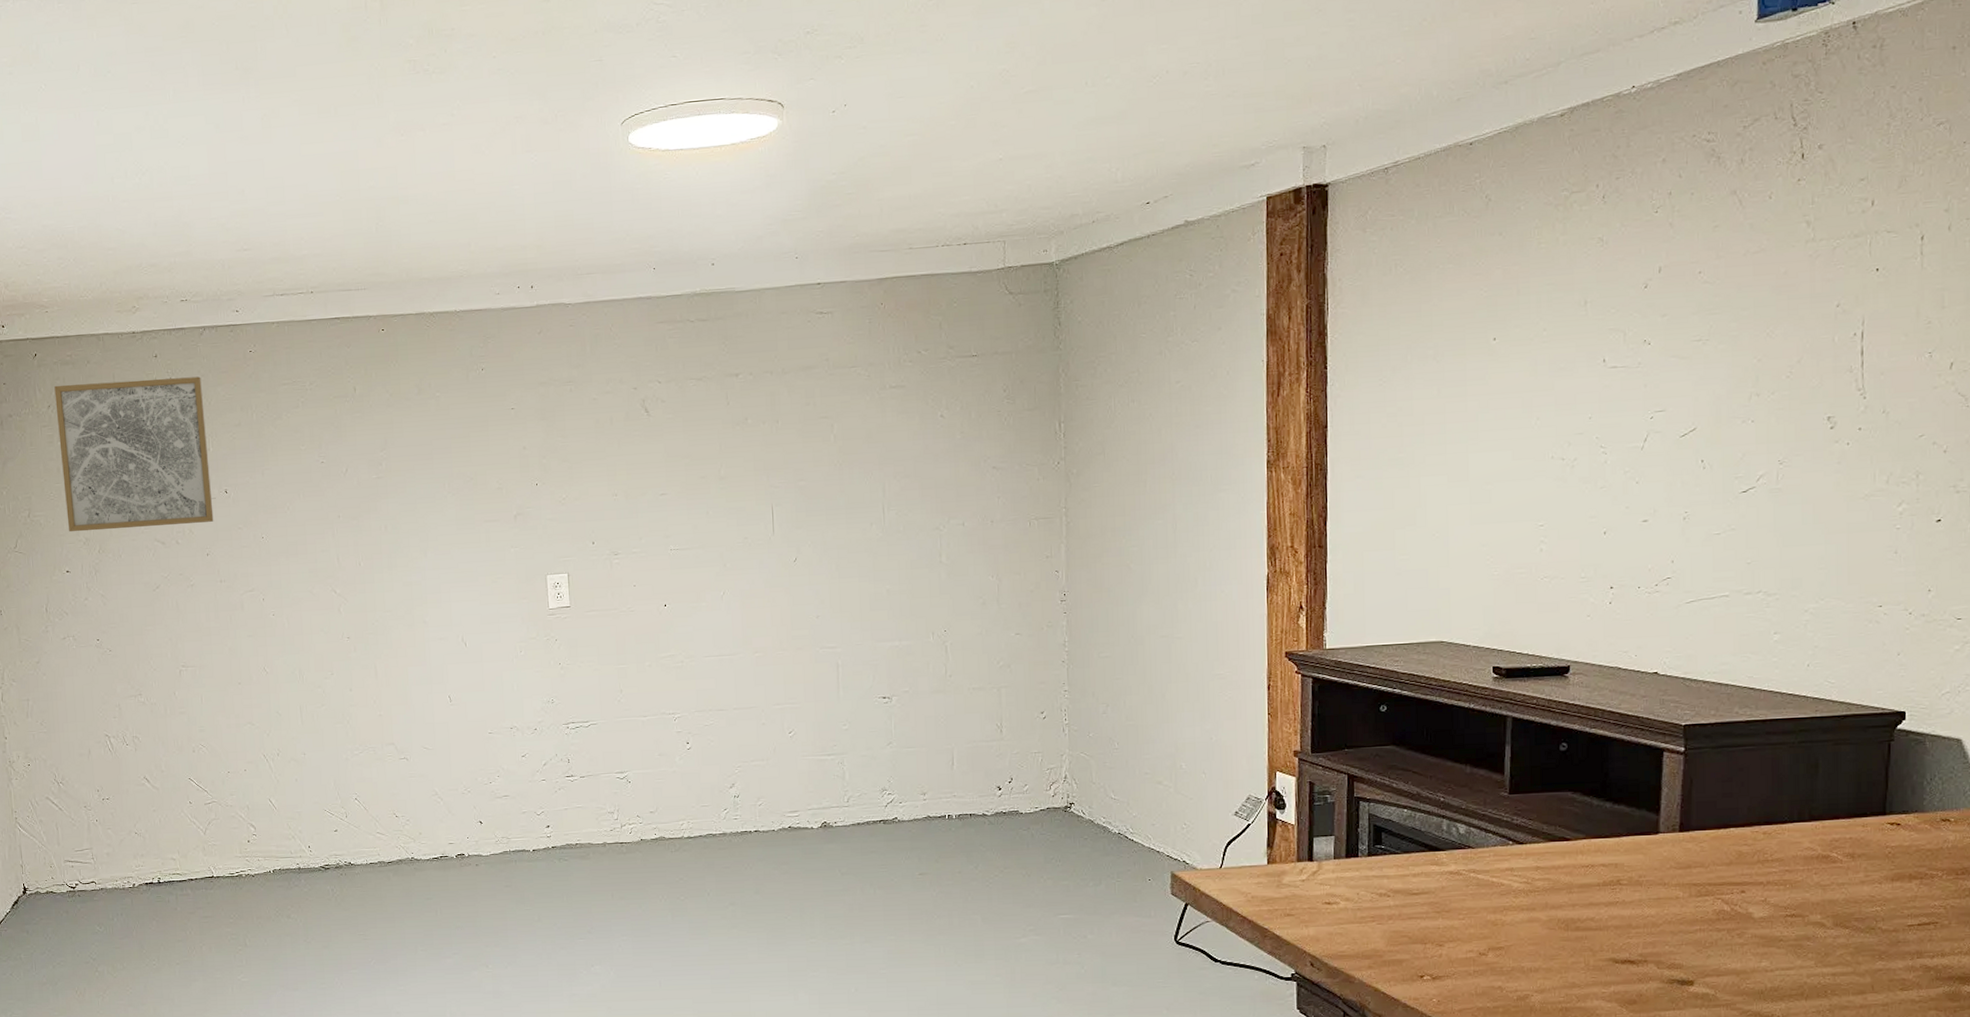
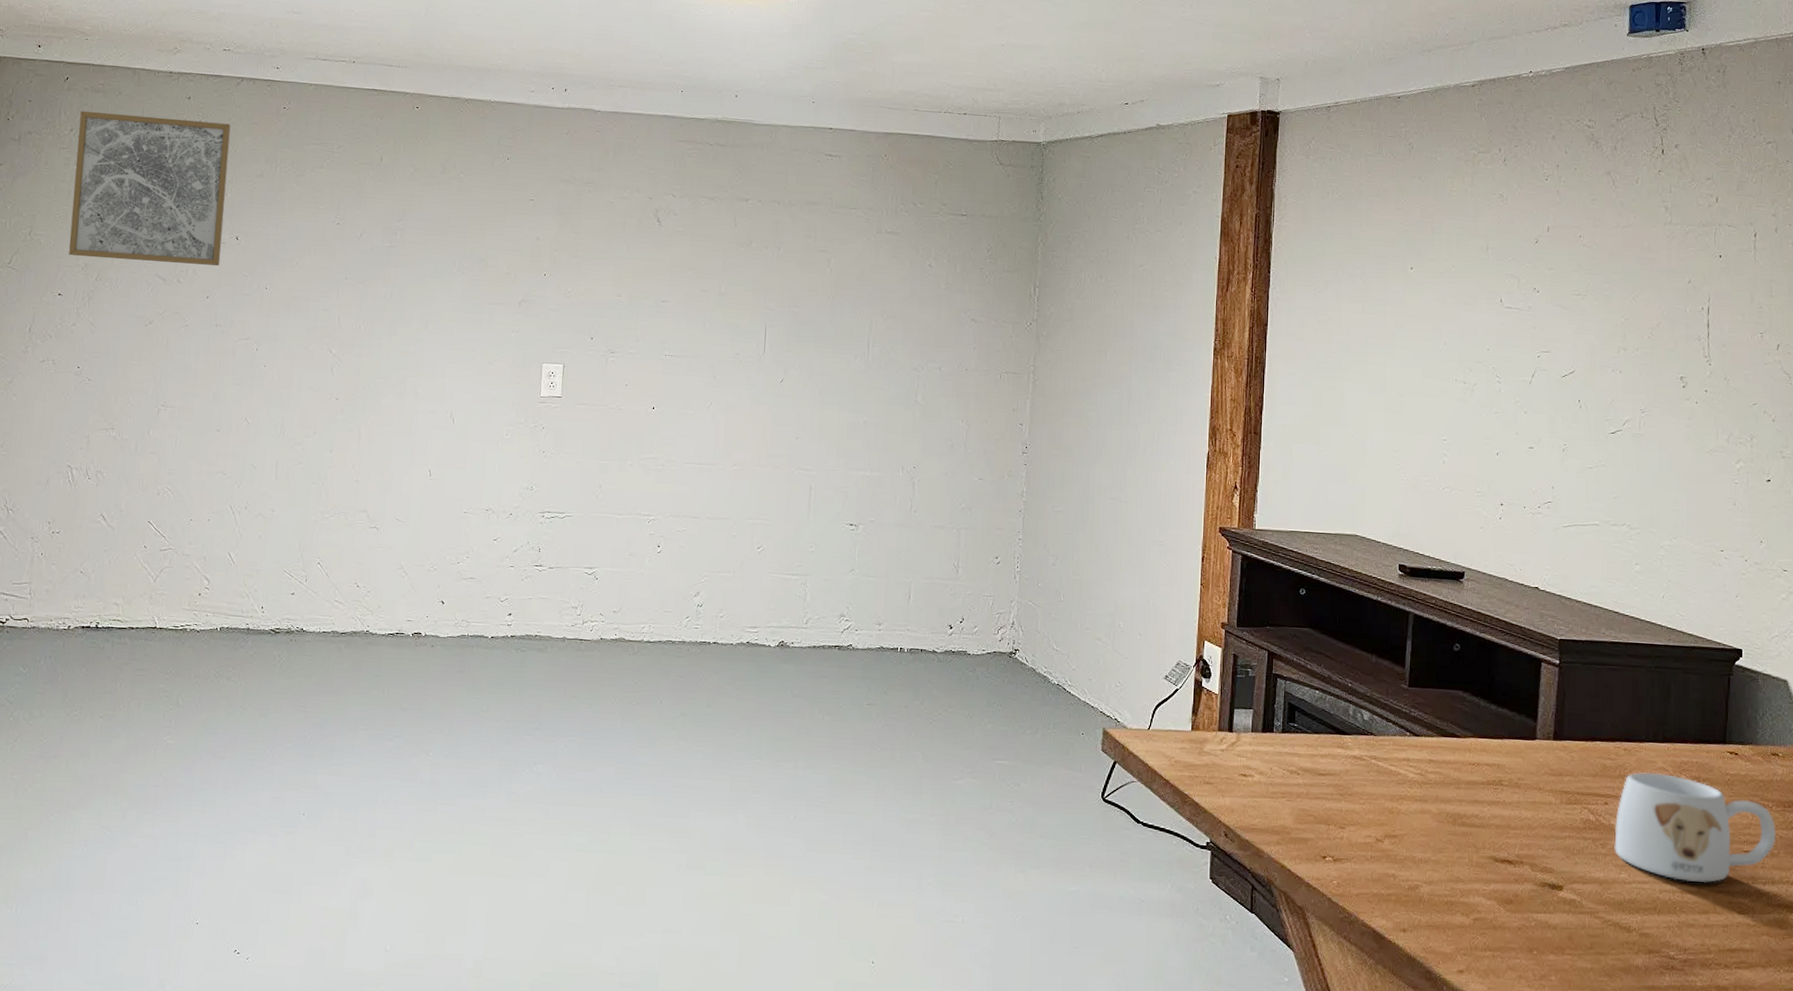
mug: none [1753,853,1947,964] -> present [1614,772,1777,884]

